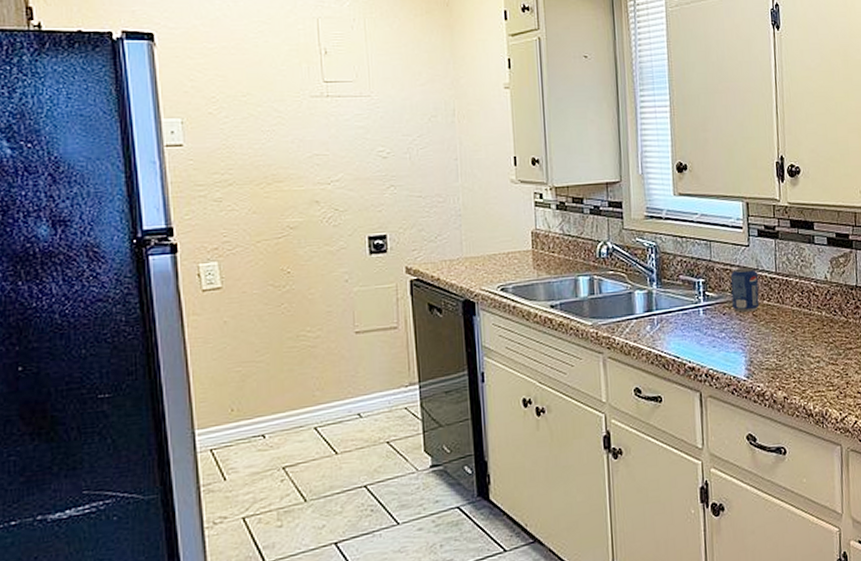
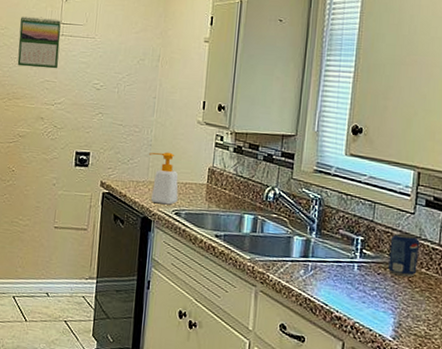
calendar: none [266,76,329,141] -> present [17,17,61,69]
soap bottle: none [460,220,502,282] -> present [149,152,179,205]

